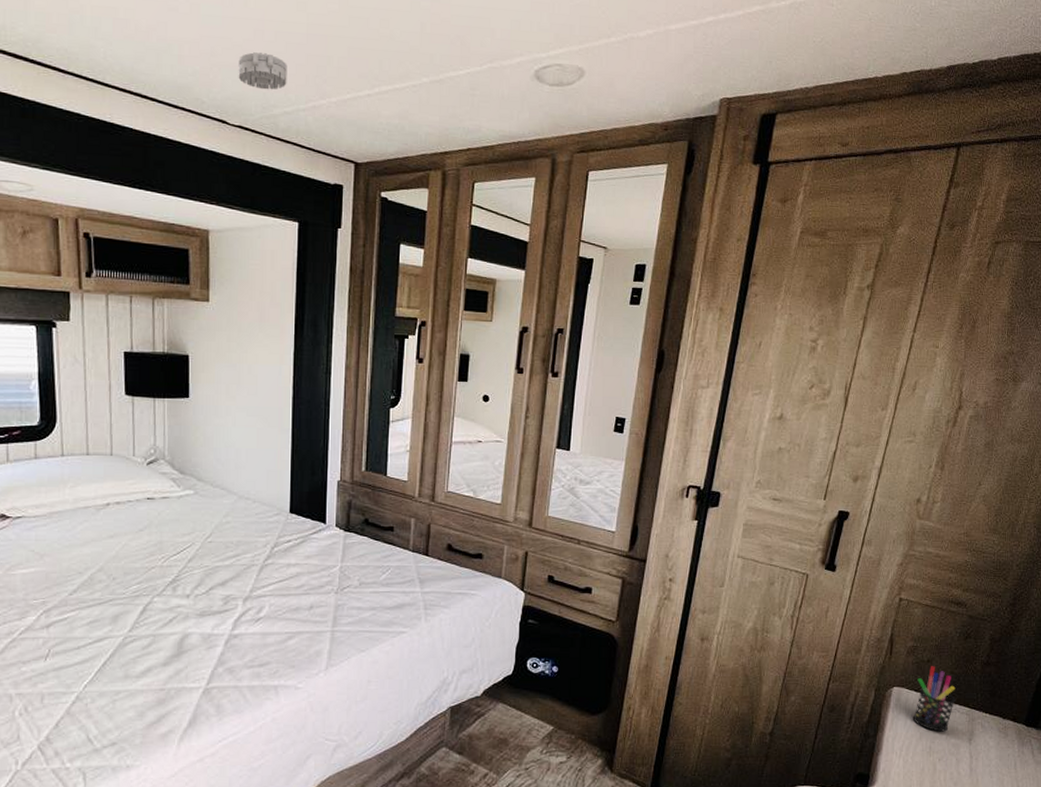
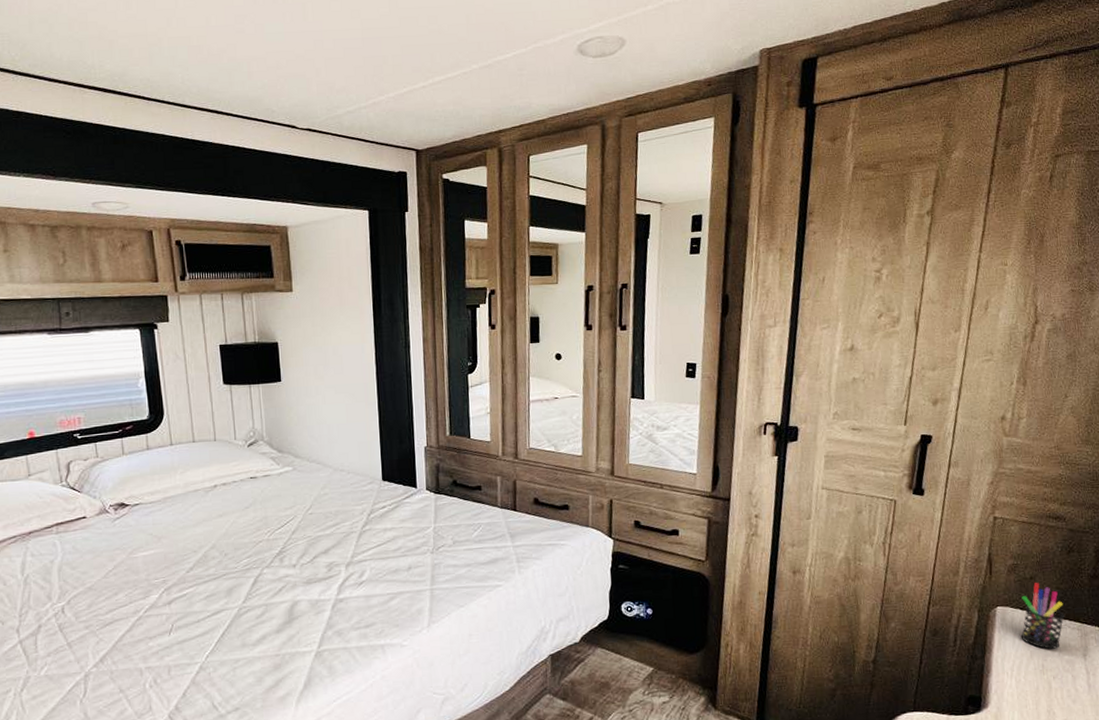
smoke detector: present [238,51,287,90] -> none [302,59,348,94]

